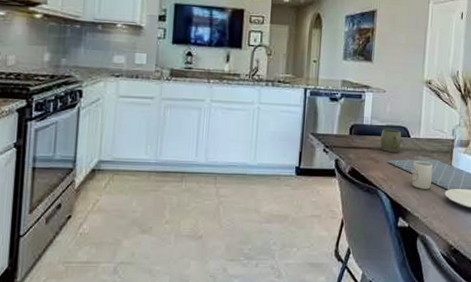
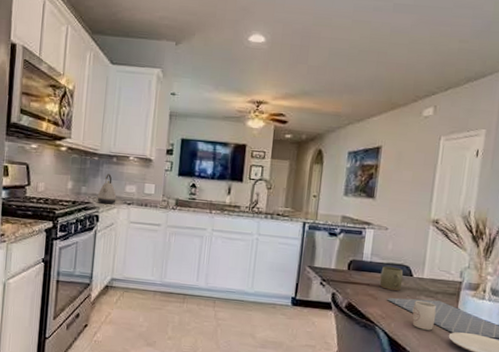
kettle: none [80,42,103,78] -> present [97,173,117,205]

